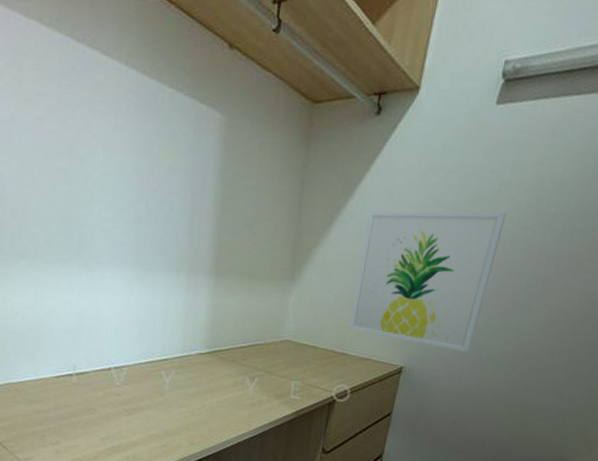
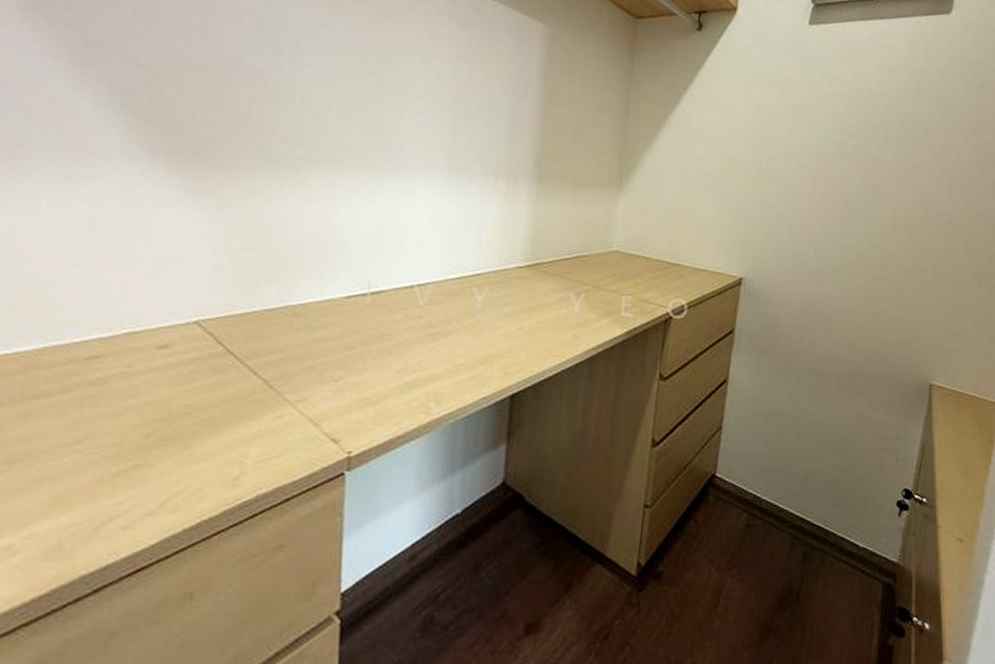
wall art: present [349,210,507,352] -> none [683,118,831,261]

